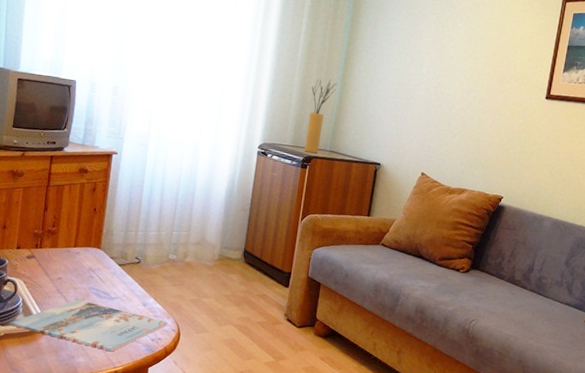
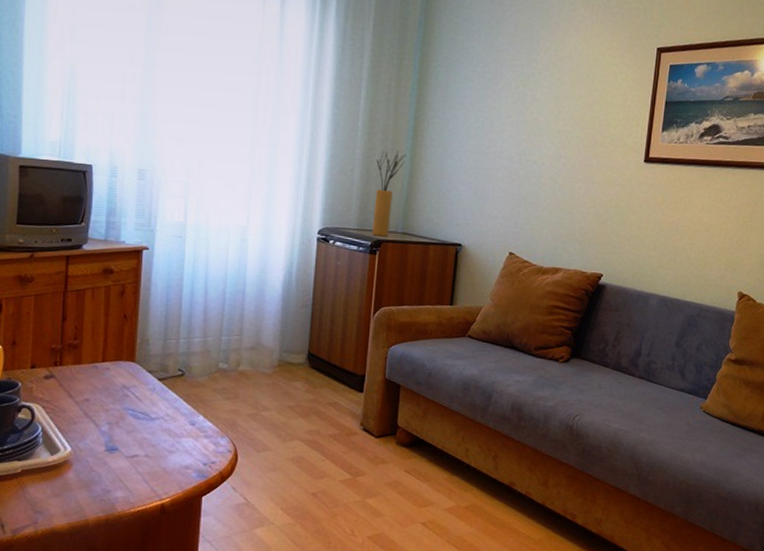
magazine: present [9,299,168,352] -> none [27,423,222,482]

